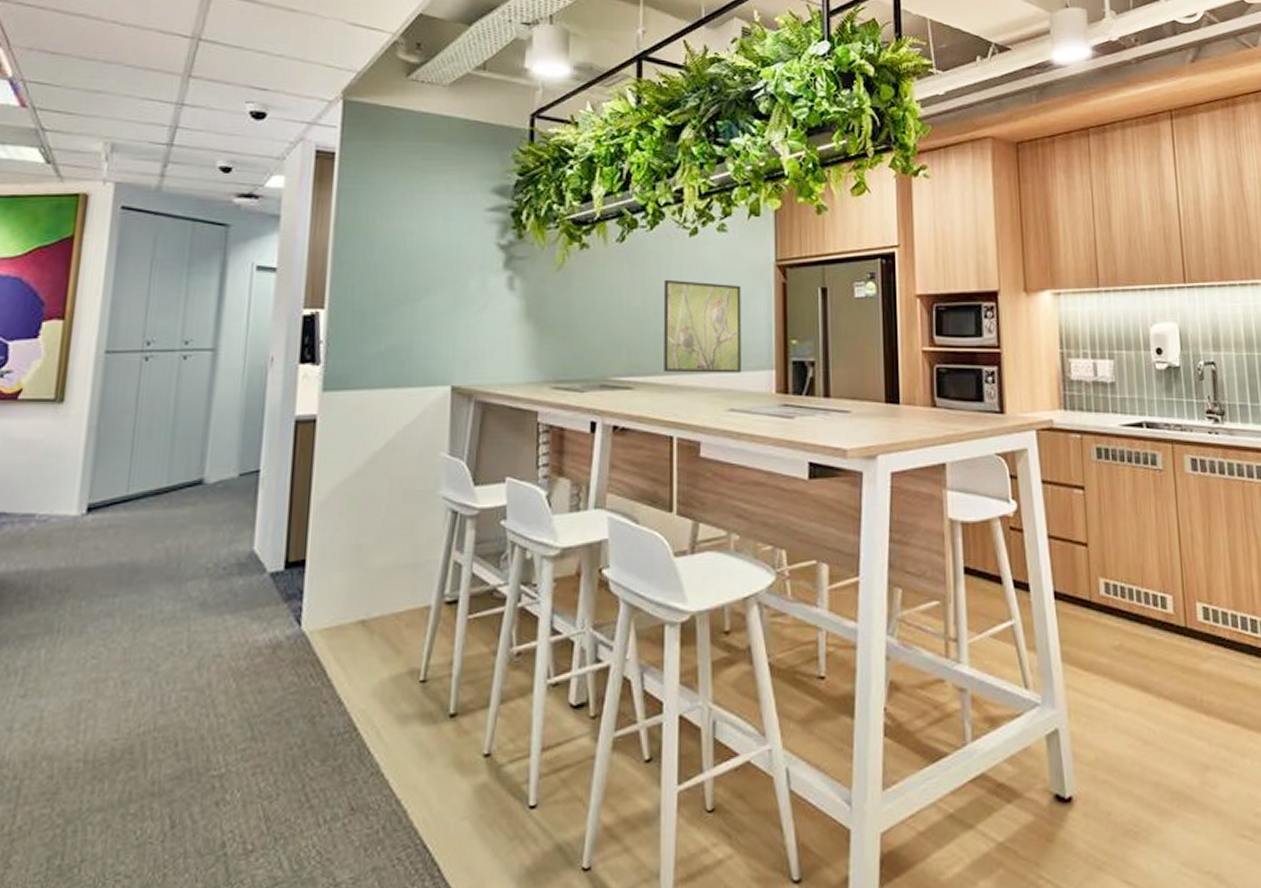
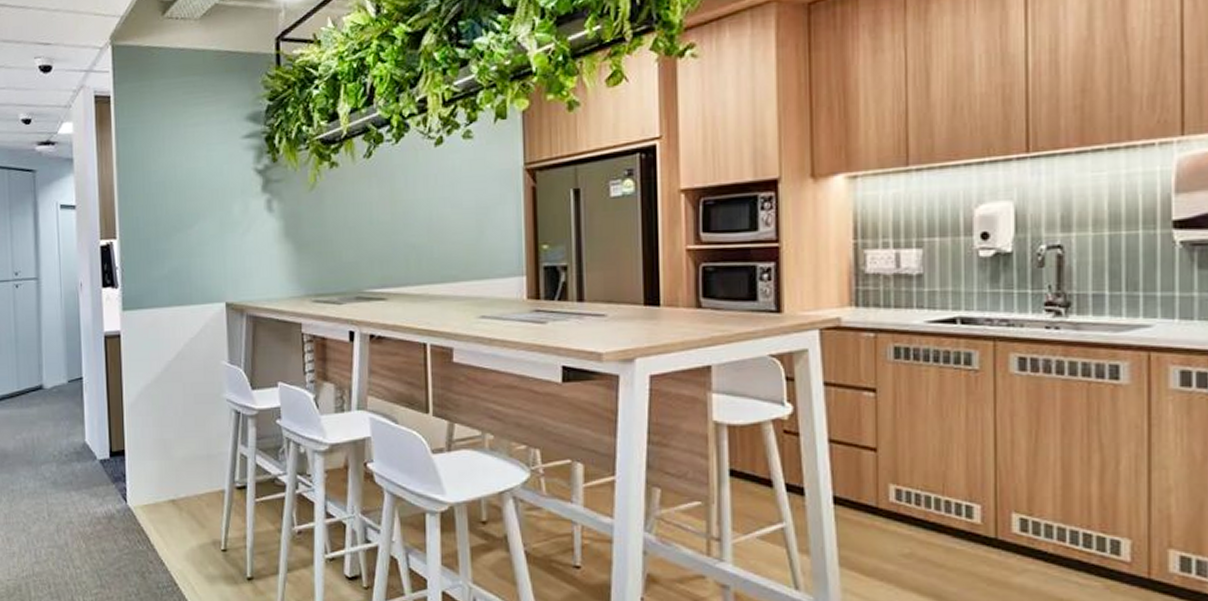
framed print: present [663,279,741,373] -> none [411,191,491,283]

